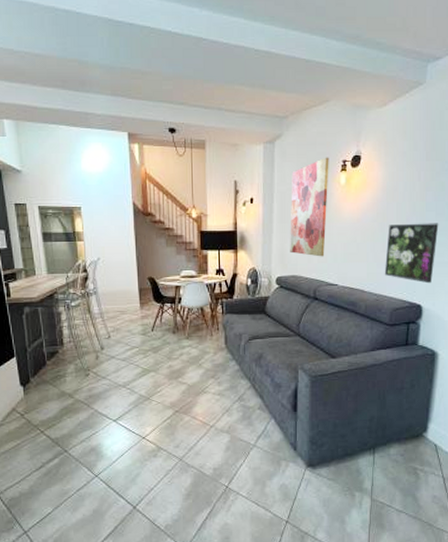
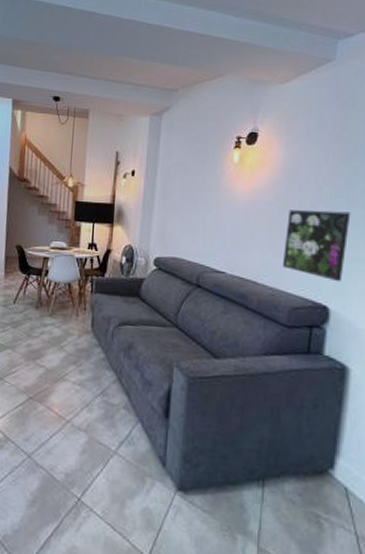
wall art: present [290,157,329,257] -> none [172,132,222,240]

